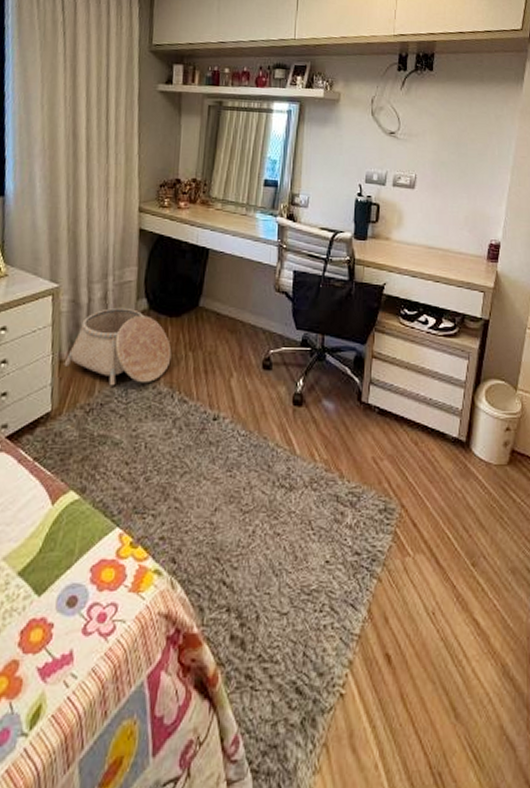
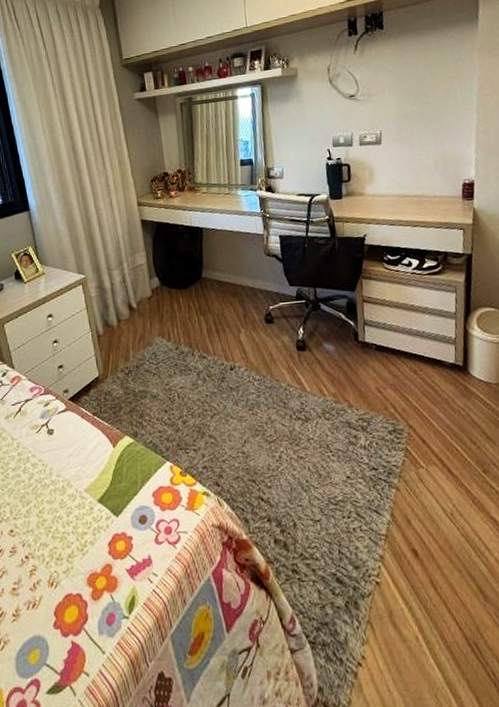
basket: present [64,307,172,386] -> none [101,286,187,351]

